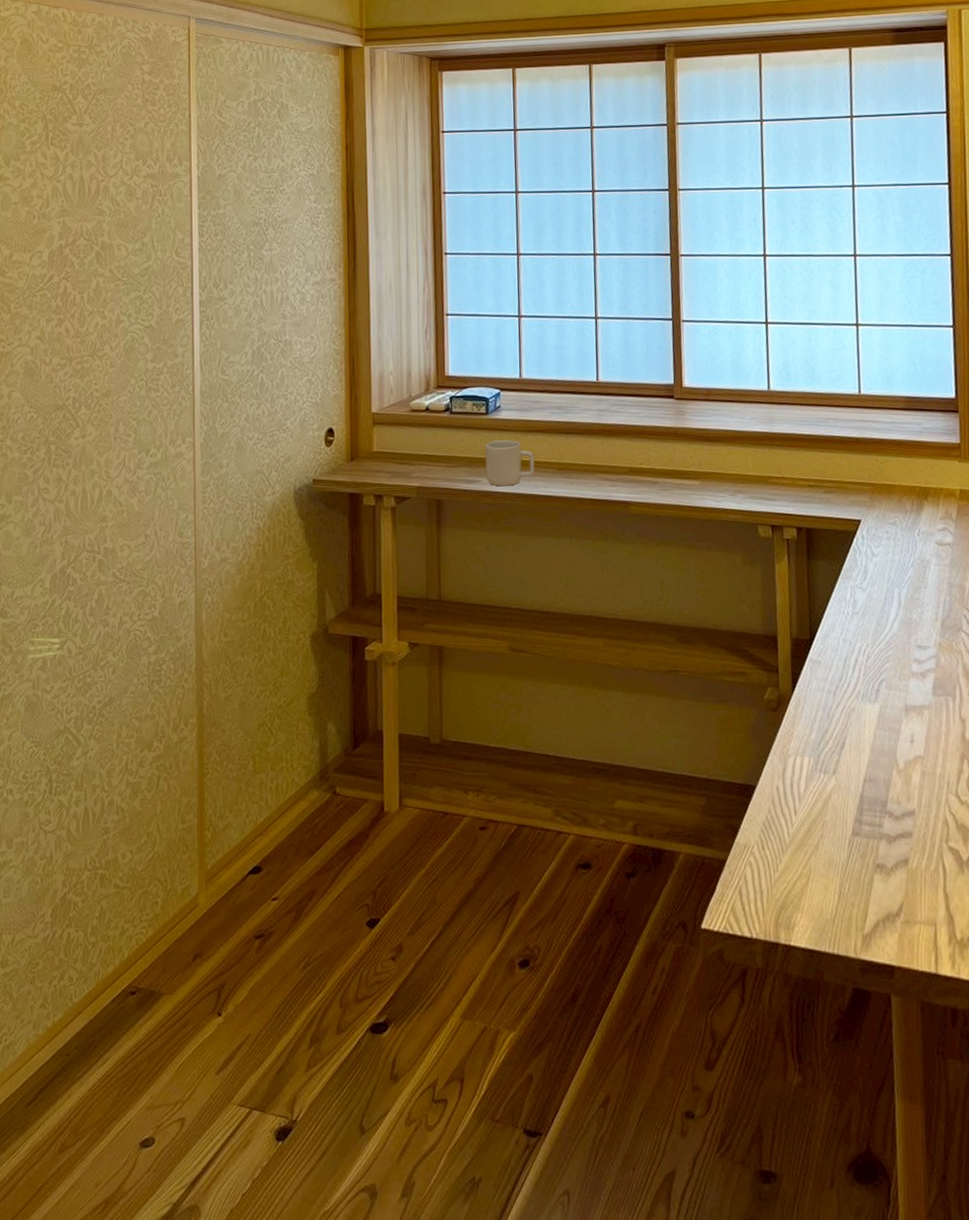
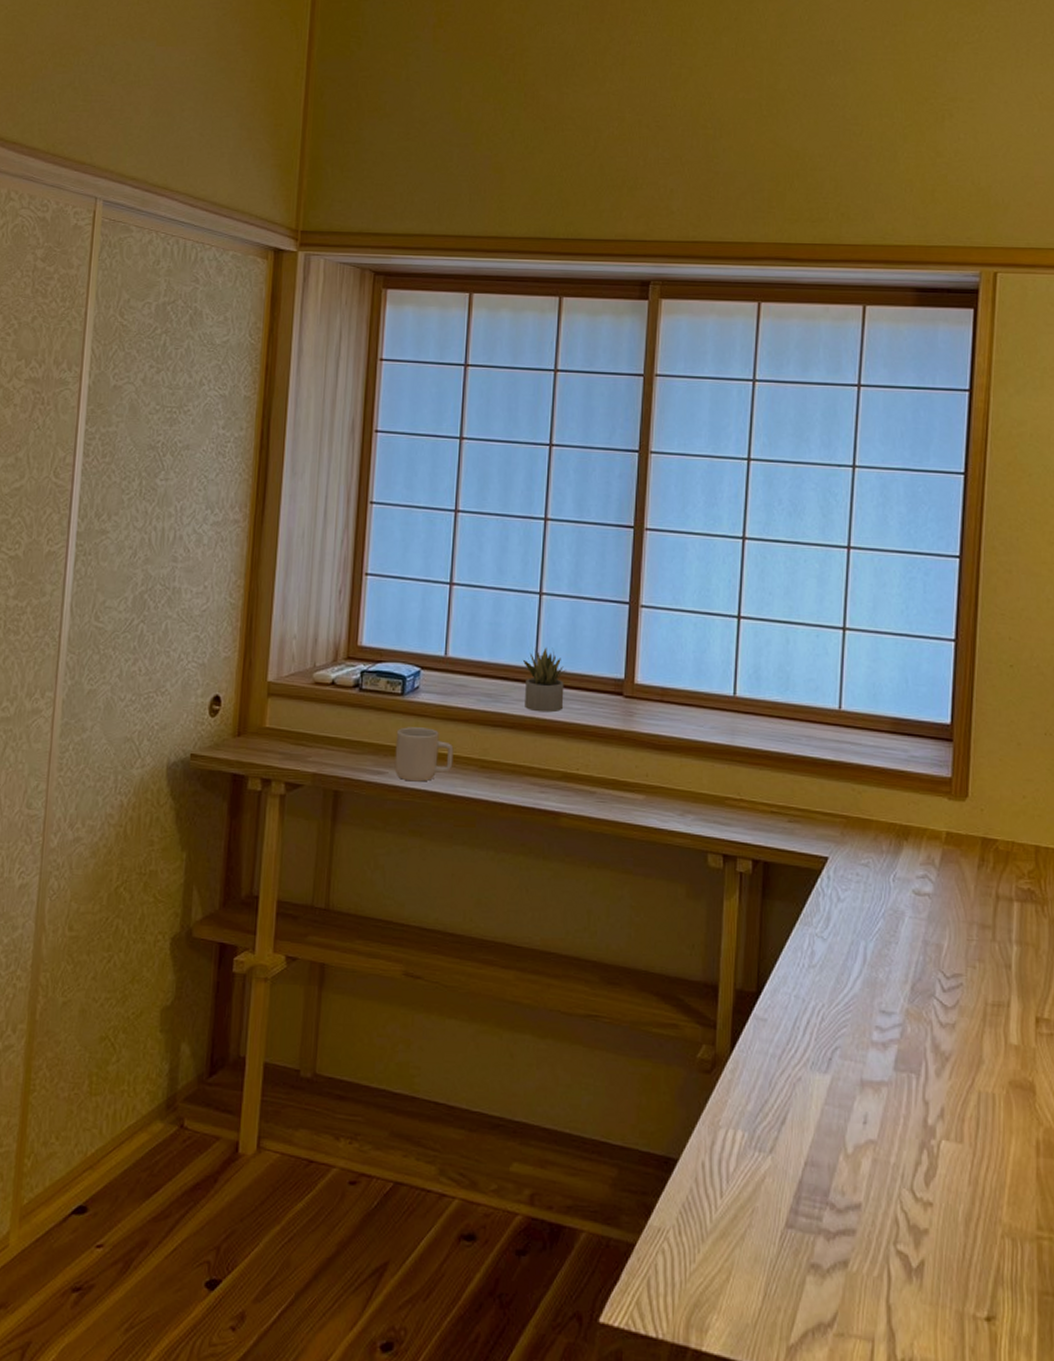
succulent plant: none [587,363,624,419] -> present [523,647,566,713]

